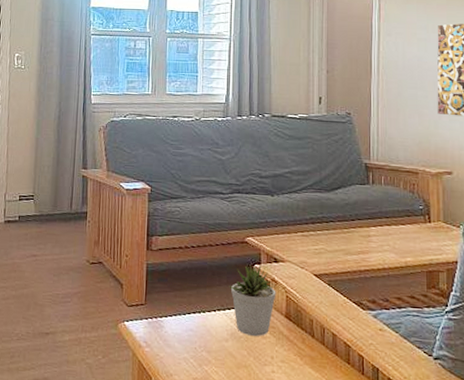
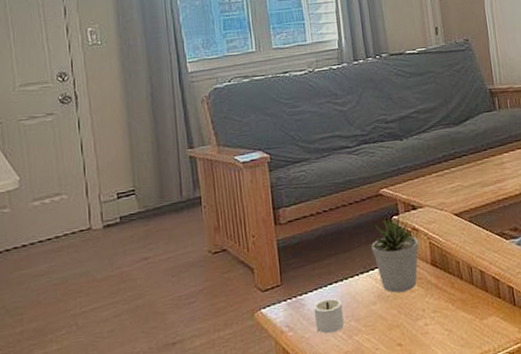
candle: none [170,325,197,358] -> present [313,298,344,334]

